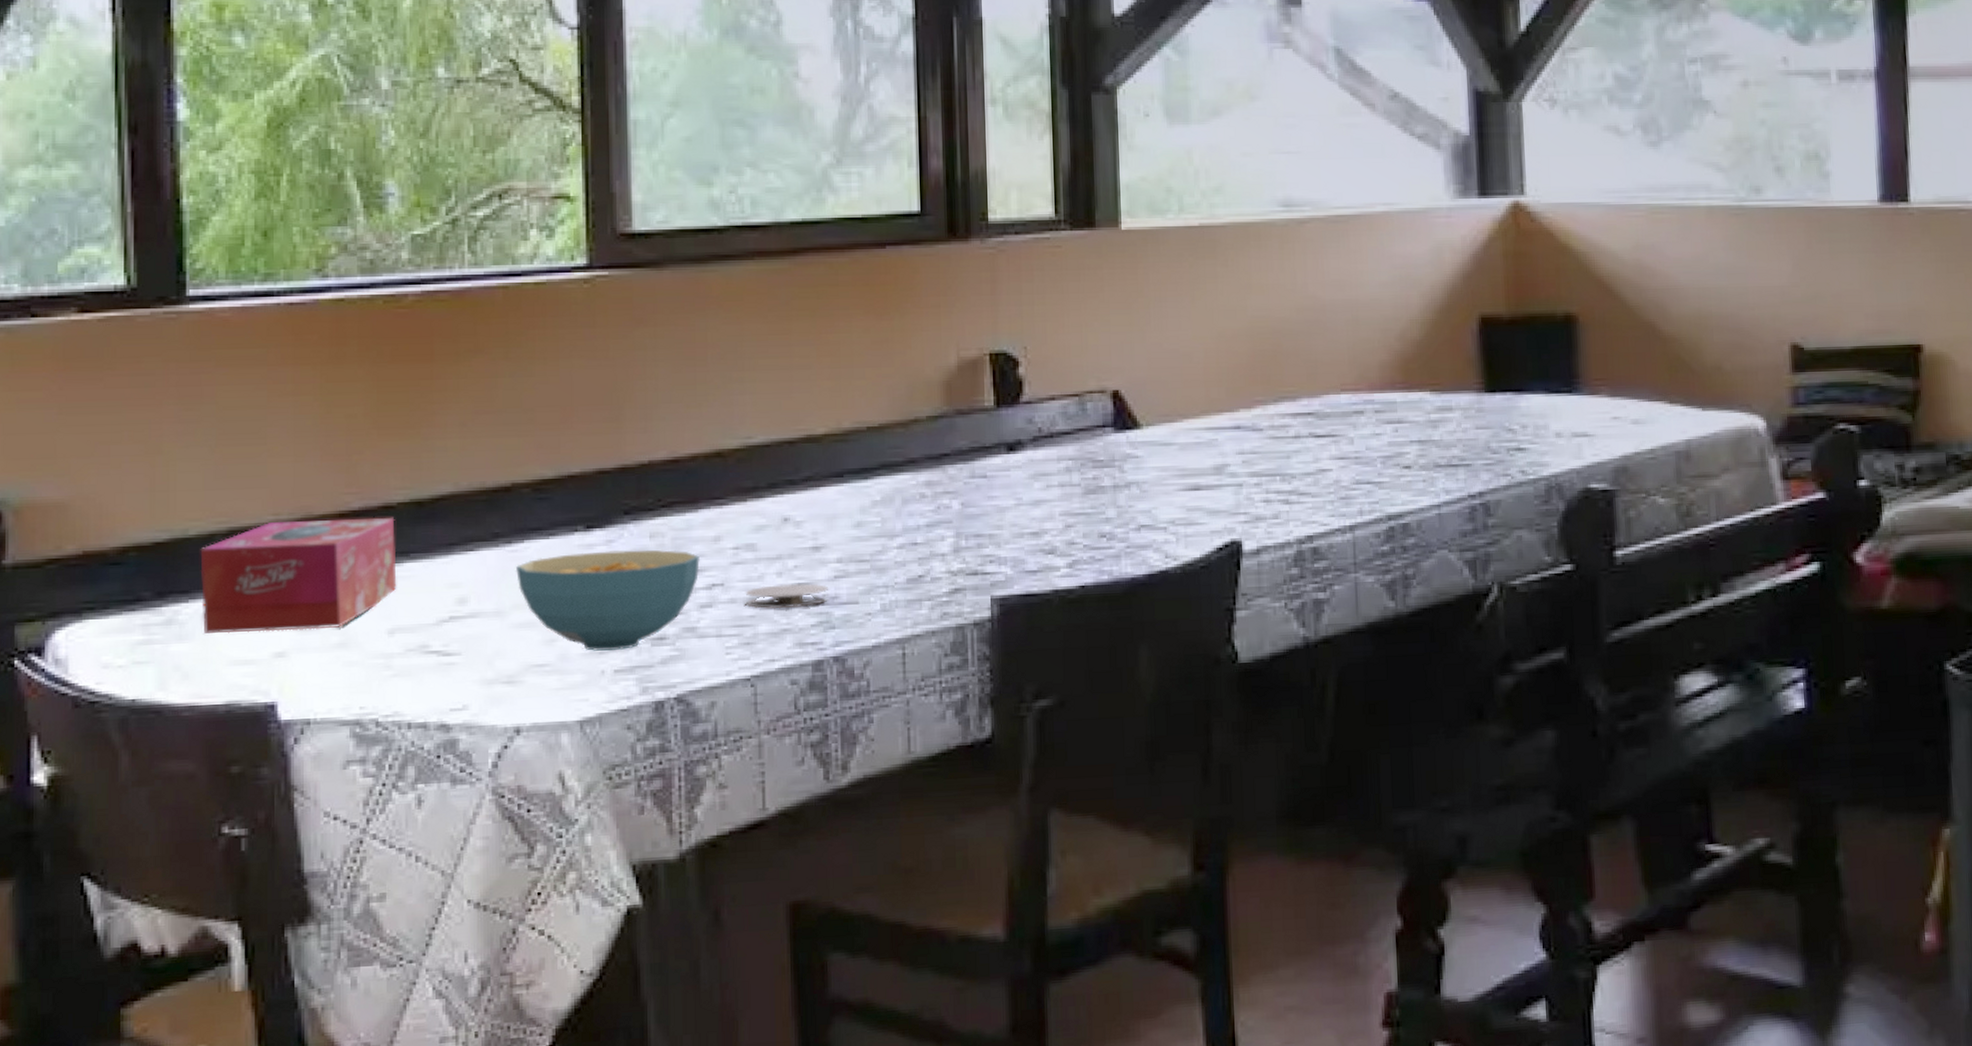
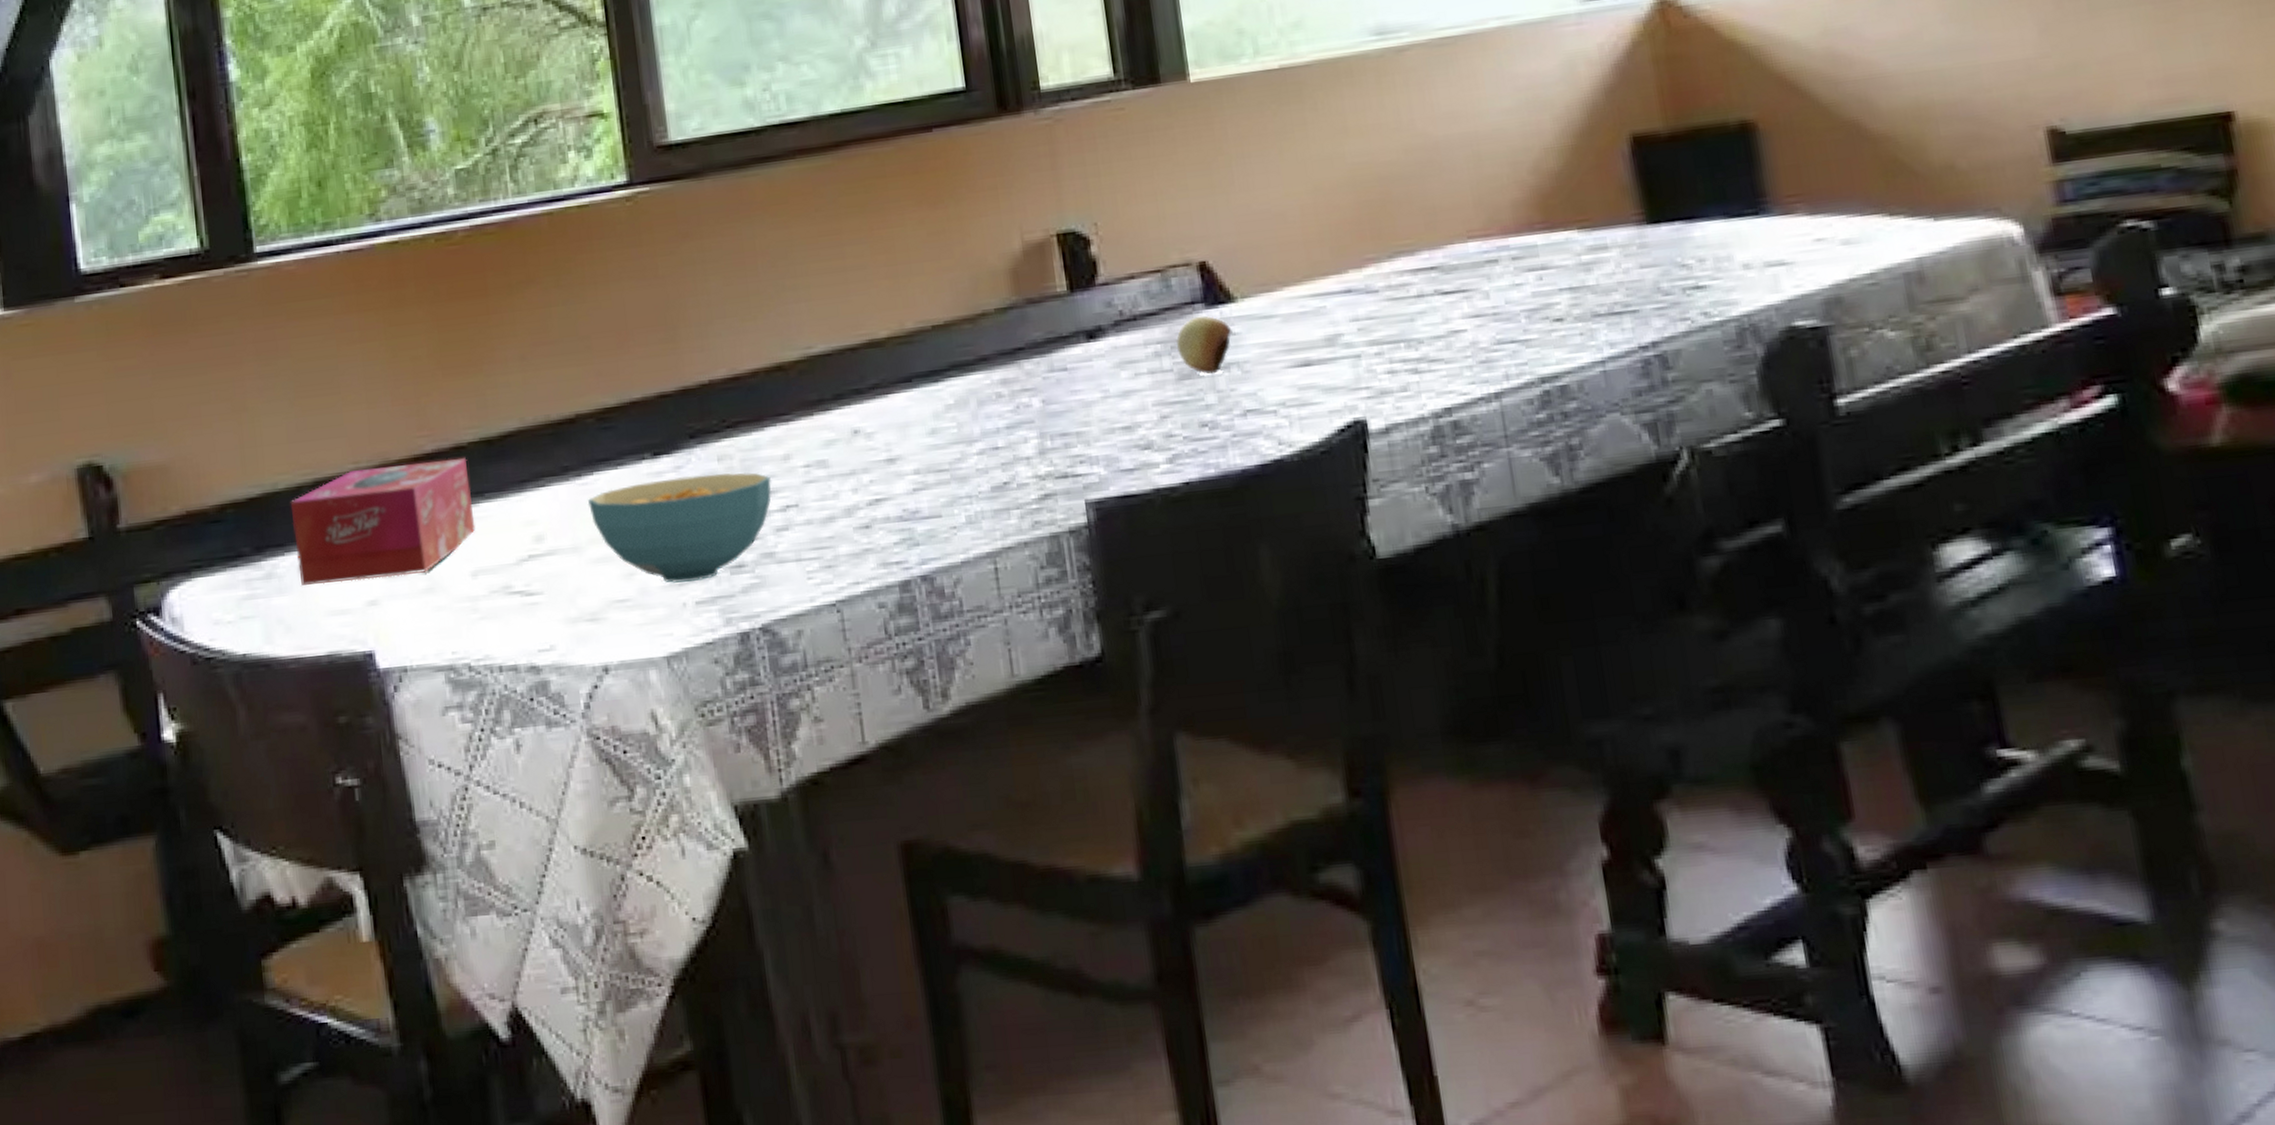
coaster: present [745,584,828,609] -> none [821,499,908,529]
fruit: none [1085,438,1136,491] -> present [1175,316,1233,375]

